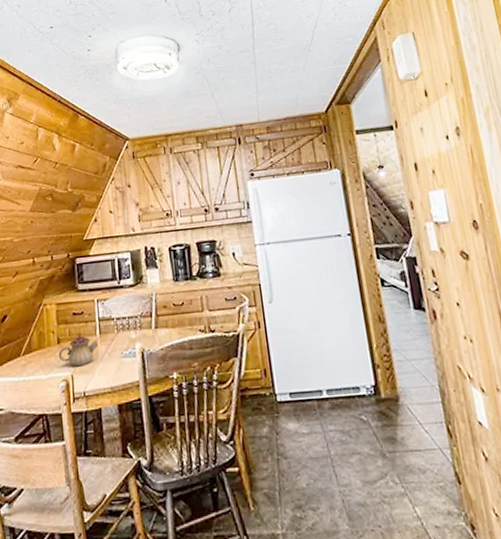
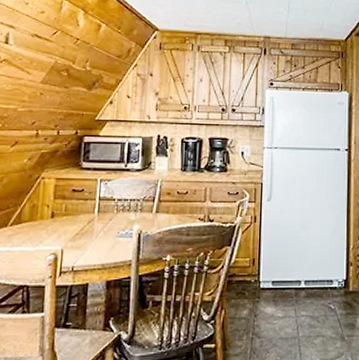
teapot: present [58,333,99,367] -> none [50,210,95,242]

